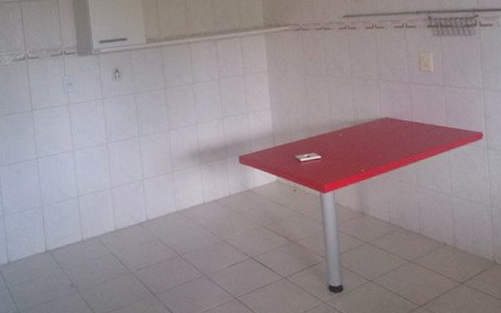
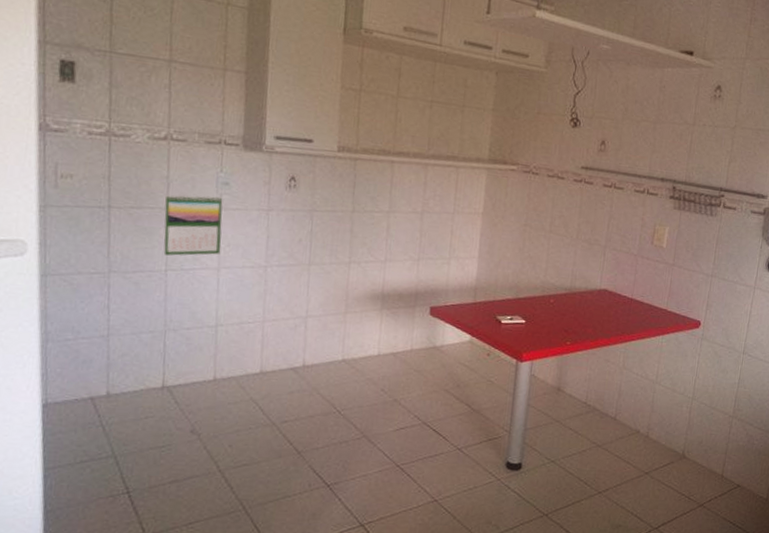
calendar: none [30,95,73,147] -> present [163,194,223,256]

